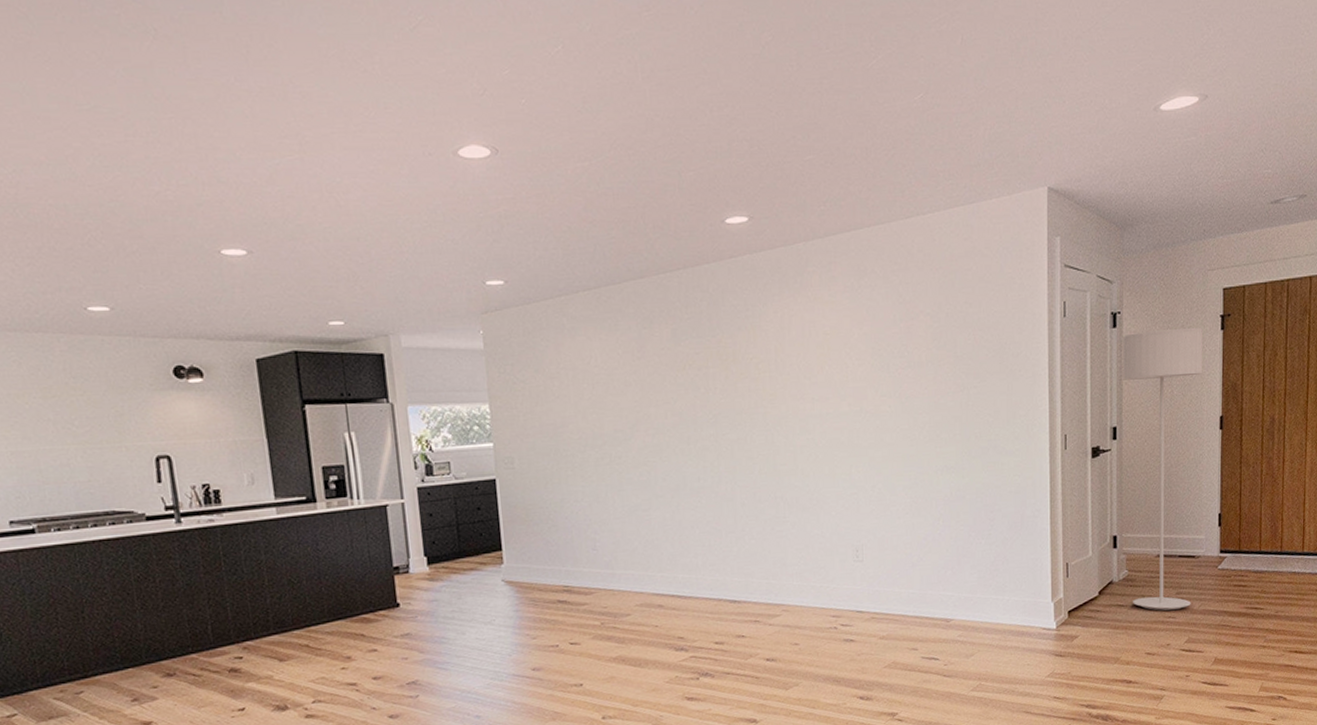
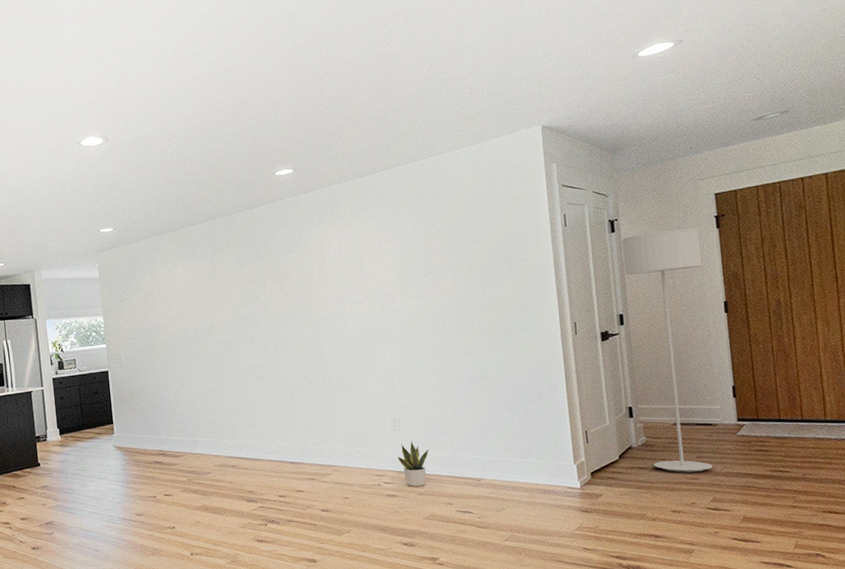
potted plant: none [858,574,895,631] -> present [398,441,429,488]

